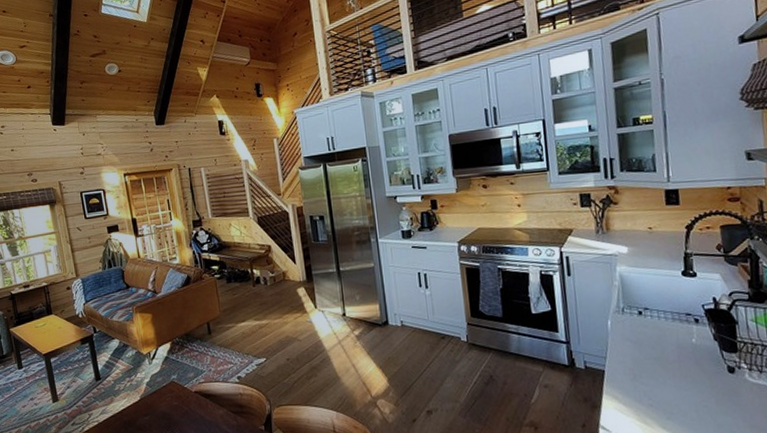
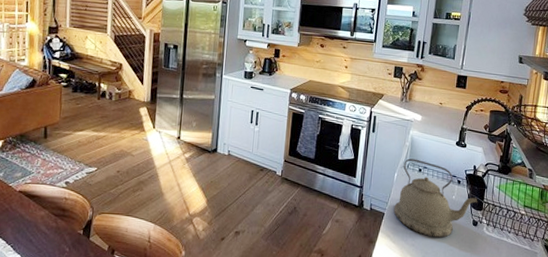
kettle: none [615,300,729,393] -> present [393,158,478,238]

